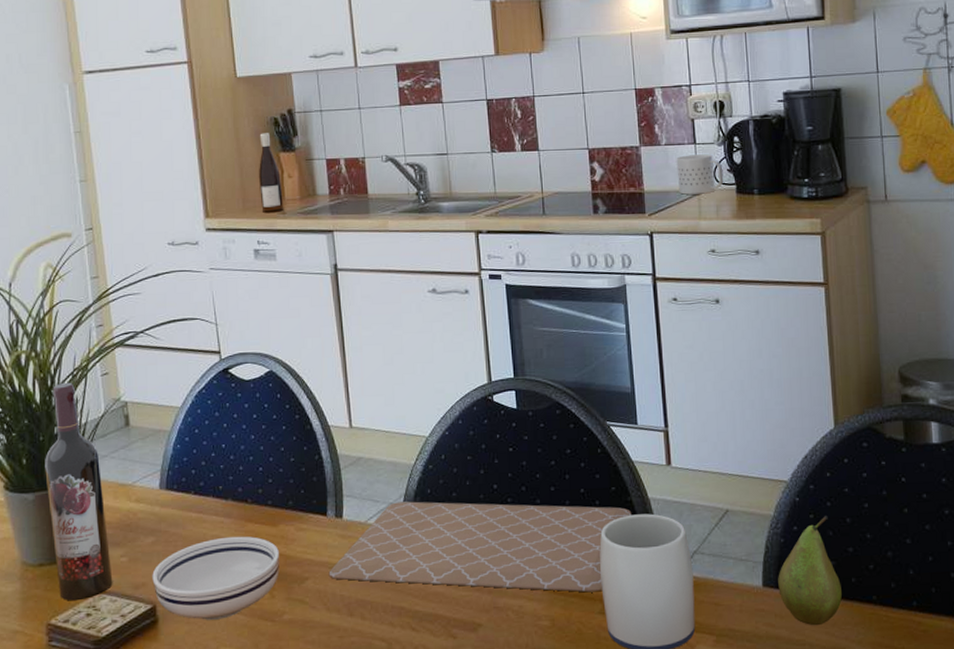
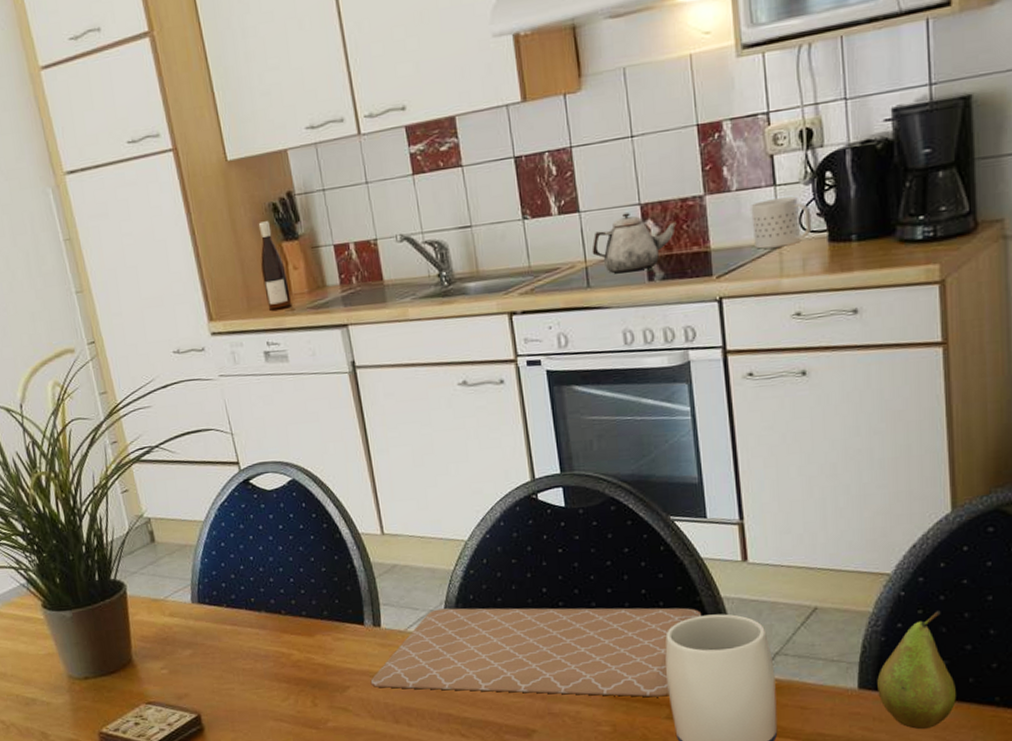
wine bottle: present [45,382,113,601] -> none [76,501,157,711]
bowl: present [152,536,279,620] -> none [193,646,320,728]
teapot: none [548,155,618,205] -> present [592,212,677,274]

